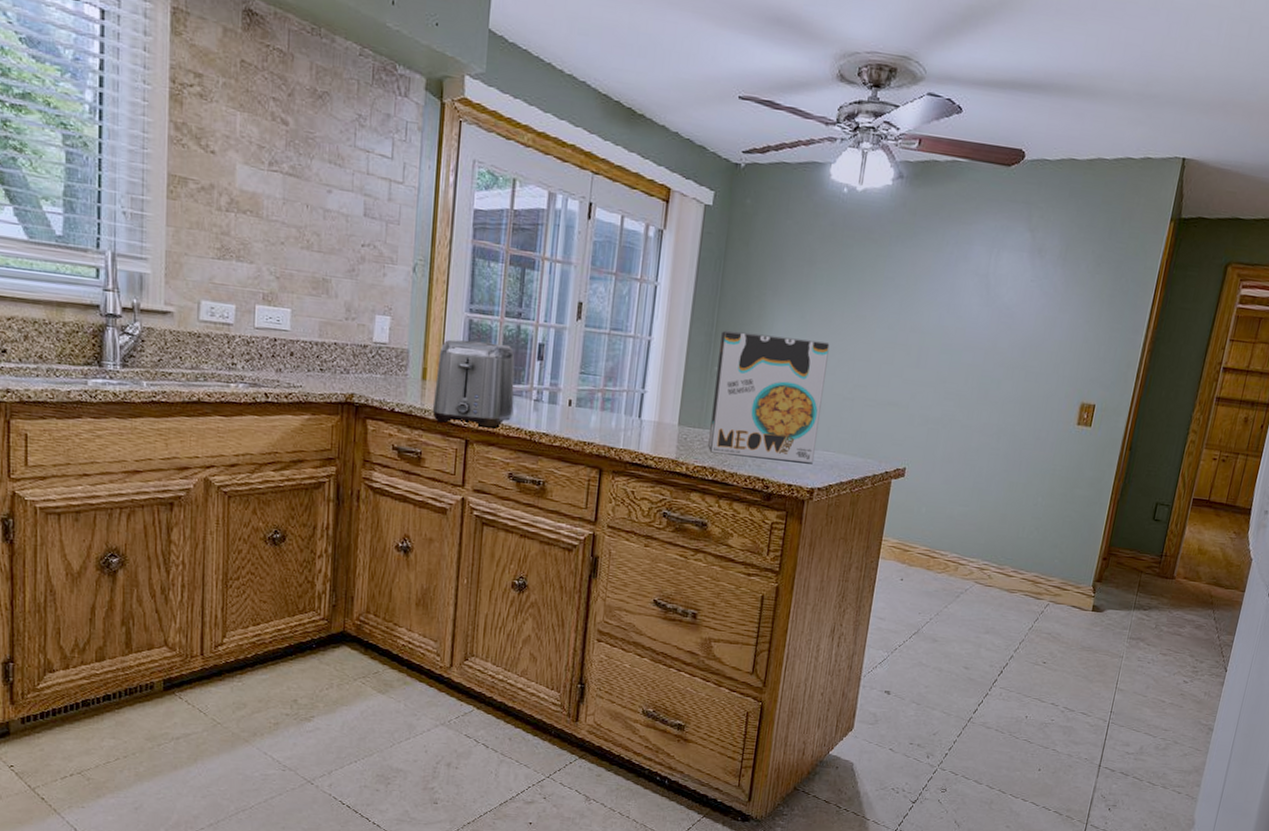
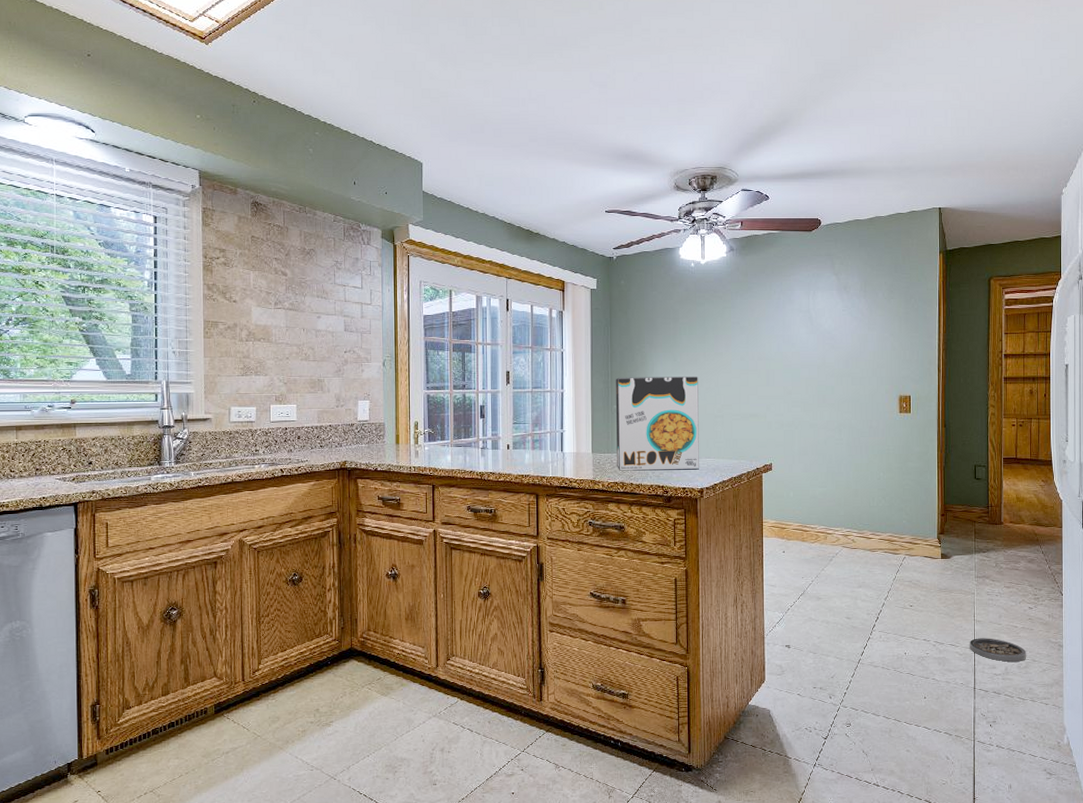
toaster: present [432,339,515,428] -> none [405,410,466,475]
pet bowl: none [1104,709,1169,742] -> present [970,638,1026,662]

